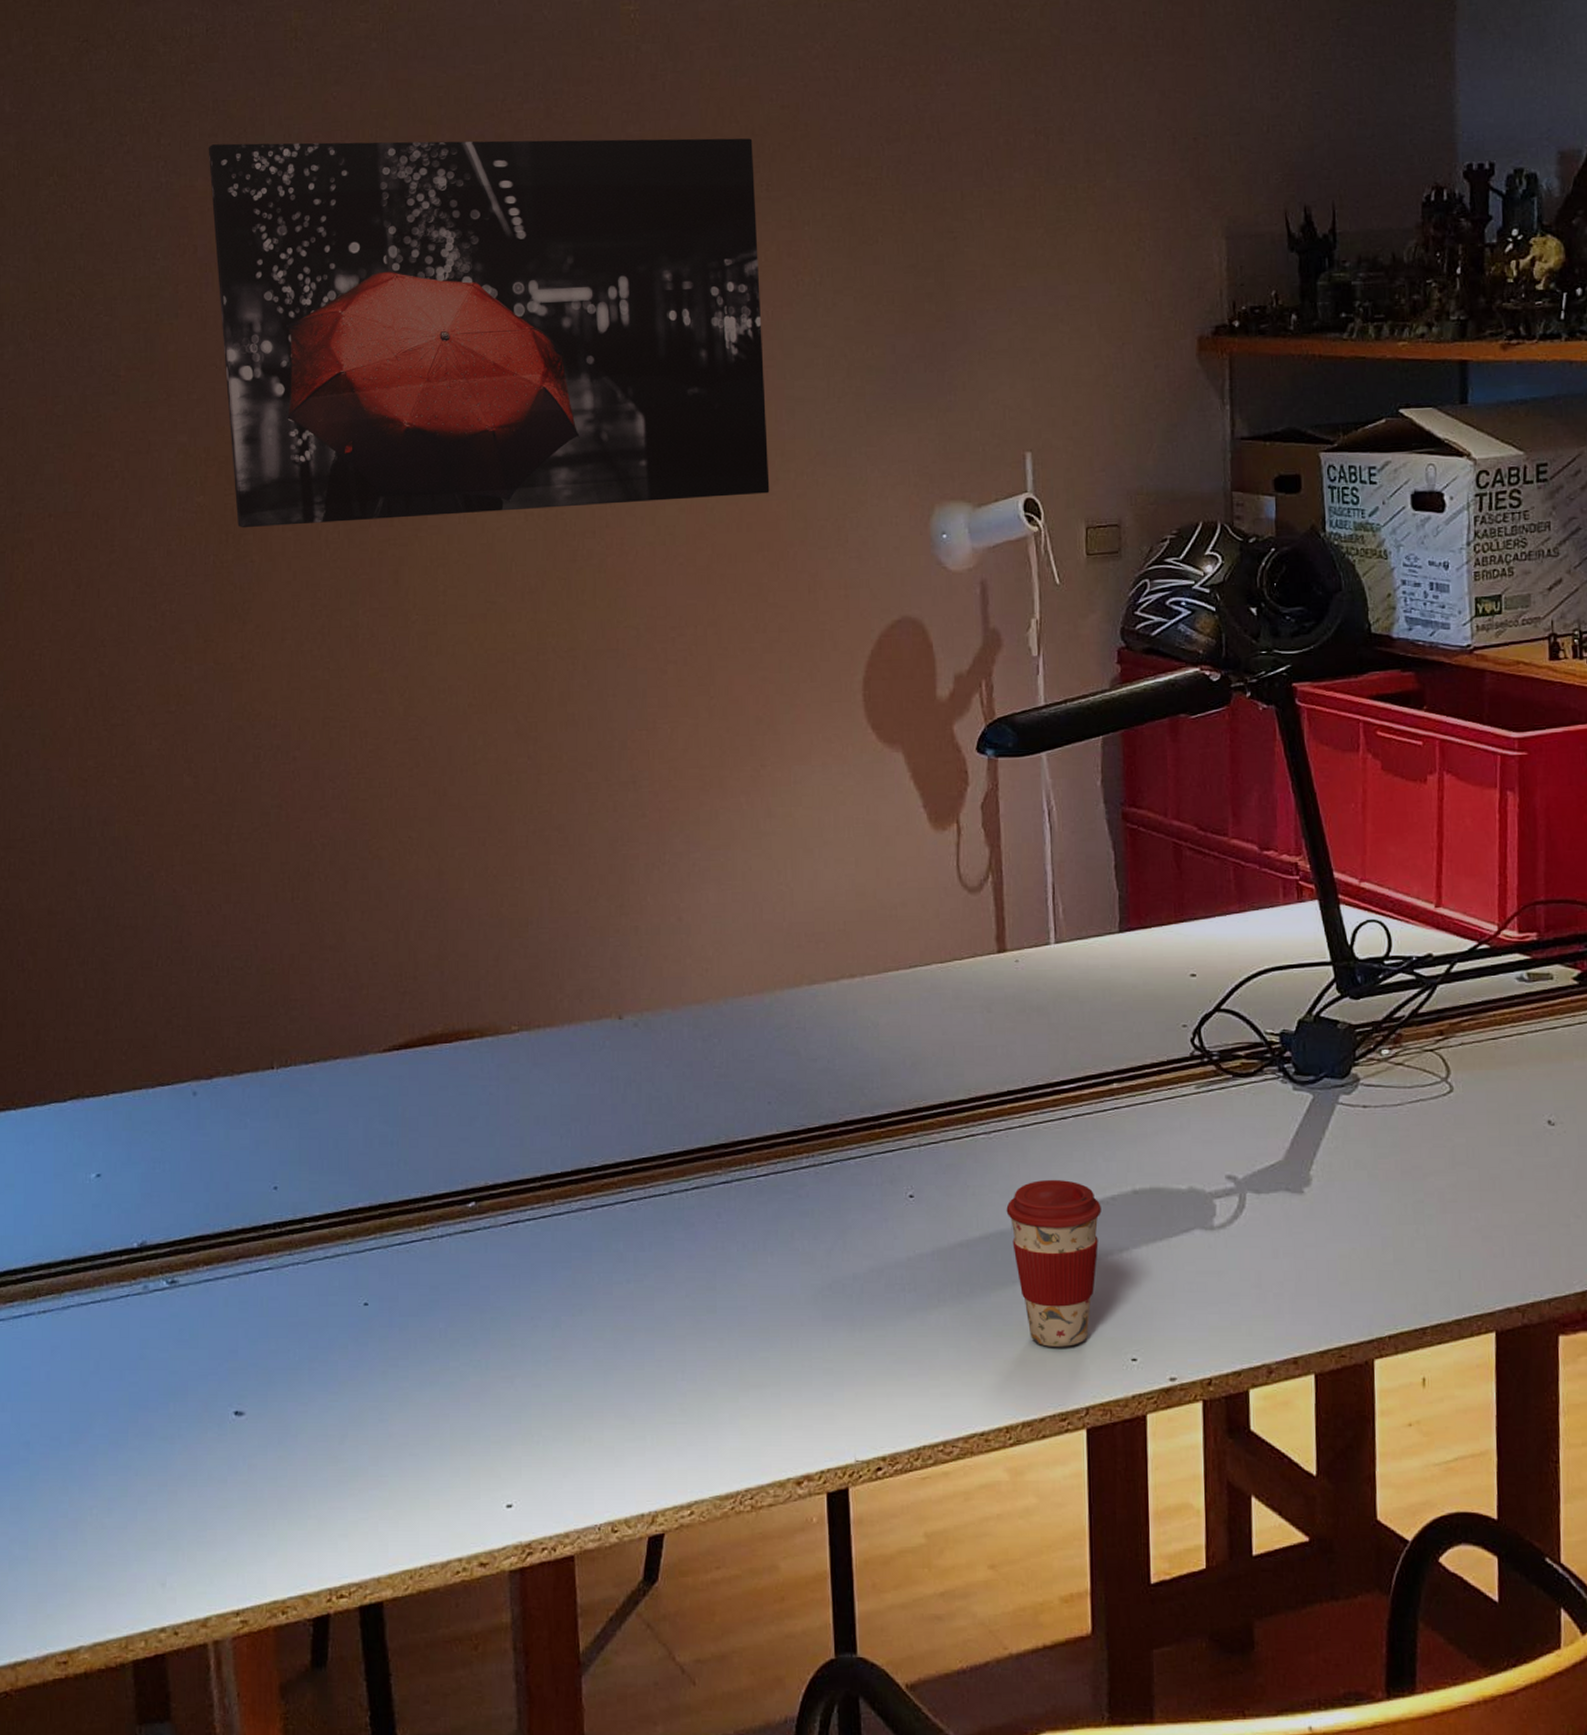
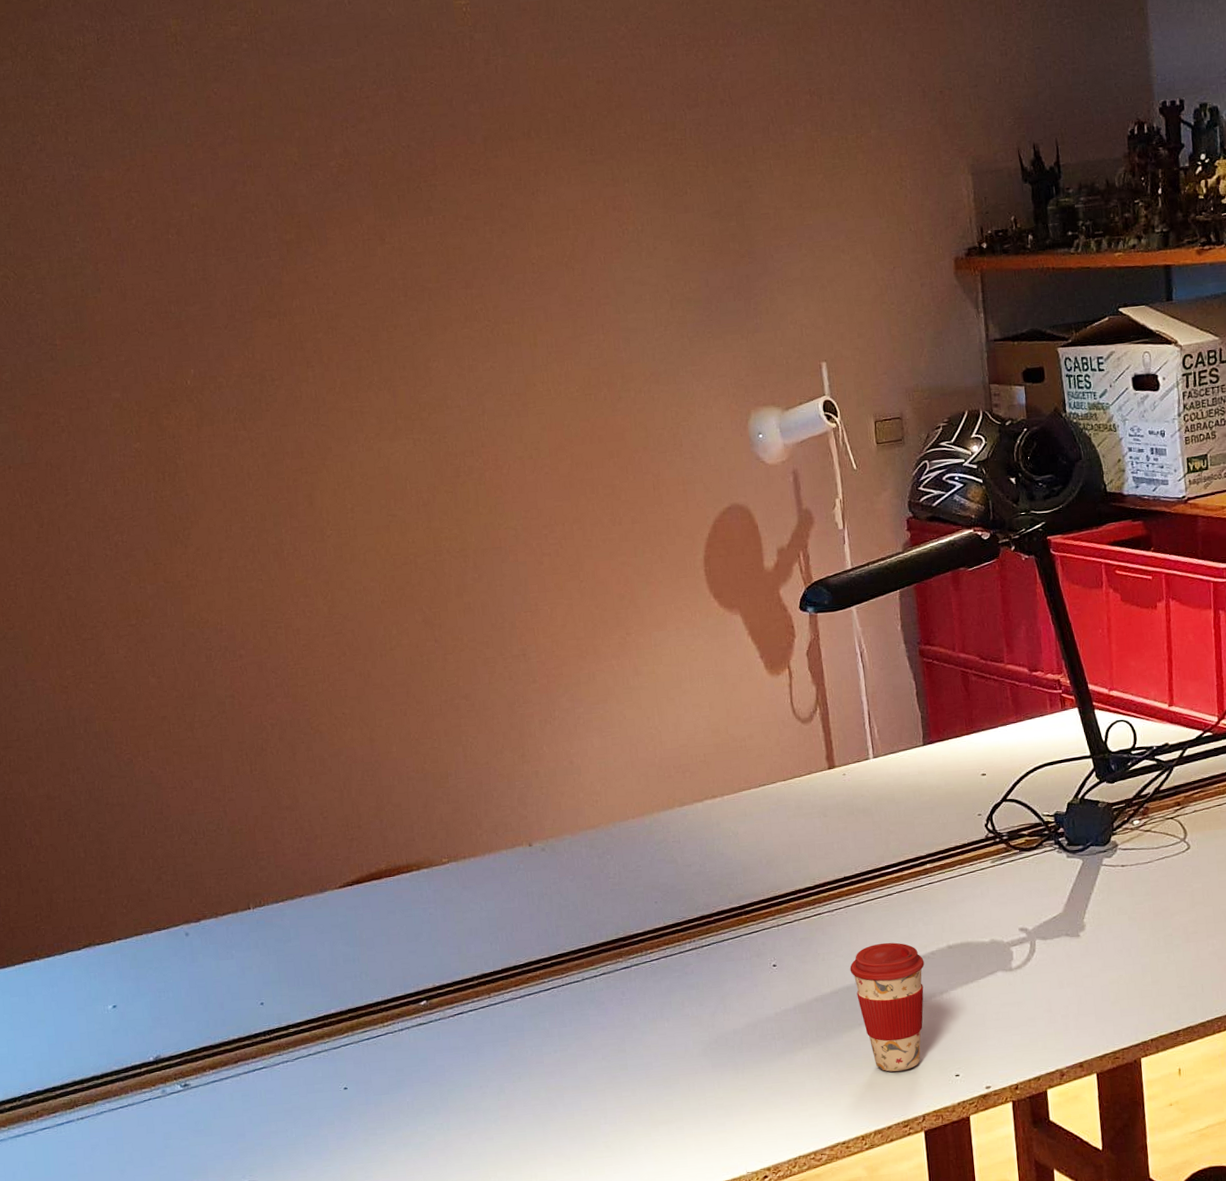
wall art: present [208,138,770,528] -> none [110,110,615,468]

